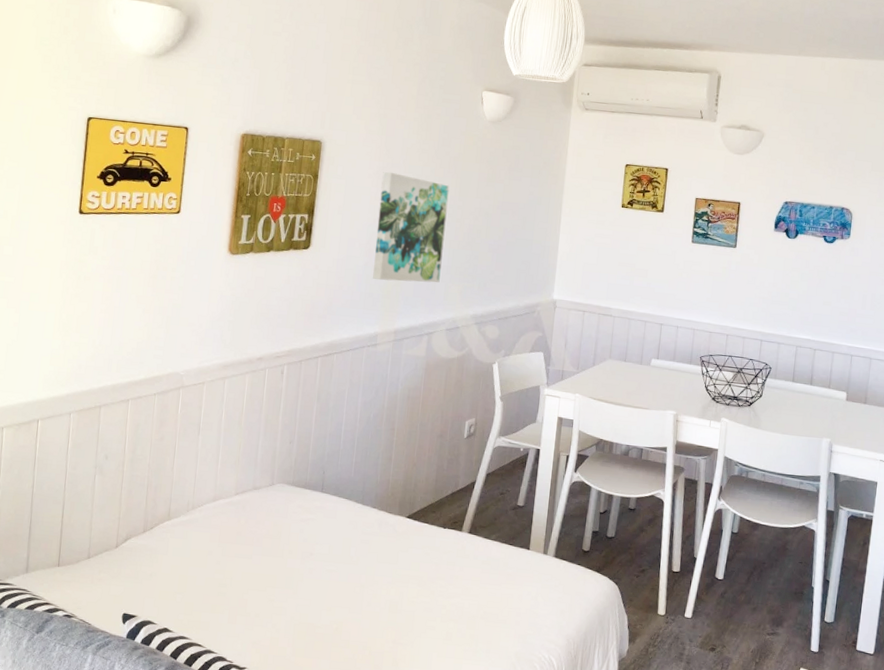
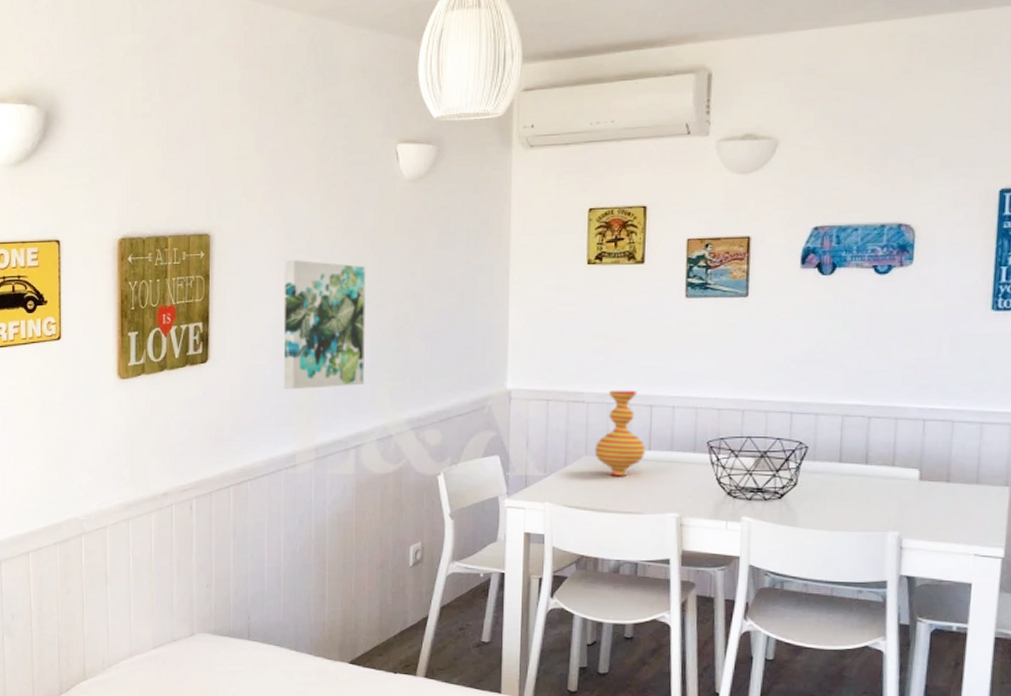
vase: none [616,308,655,378] -> present [594,390,645,476]

